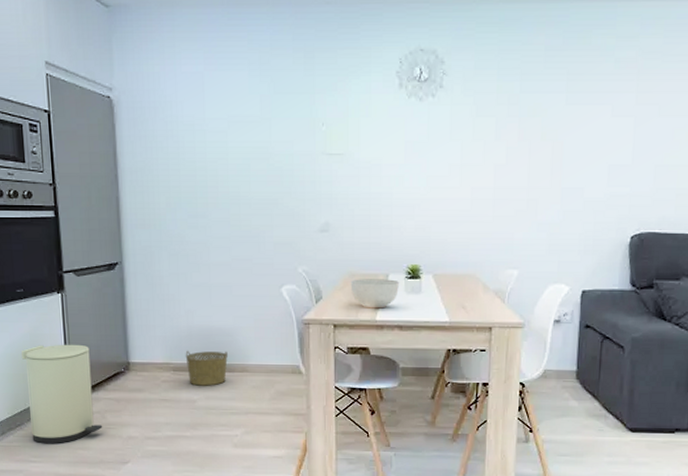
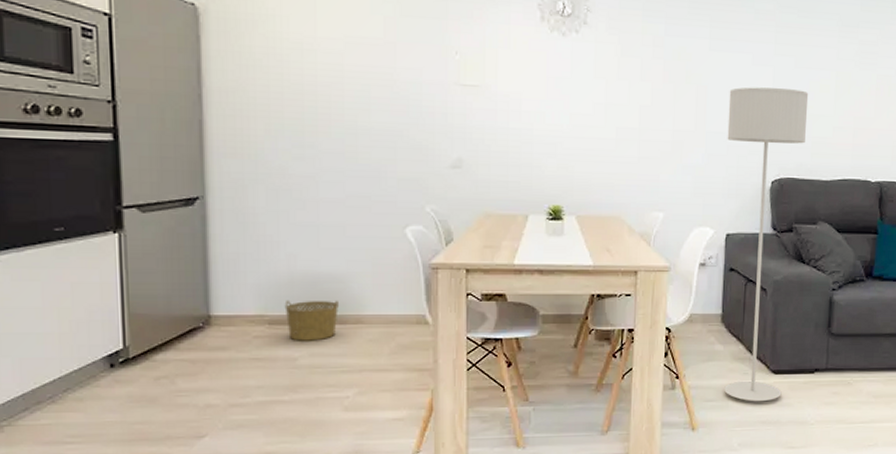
pedal bin: present [21,344,103,444] -> none [57,295,172,420]
bowl: present [350,279,399,309] -> none [485,219,539,252]
floor lamp: none [578,139,674,459] -> present [724,87,809,402]

